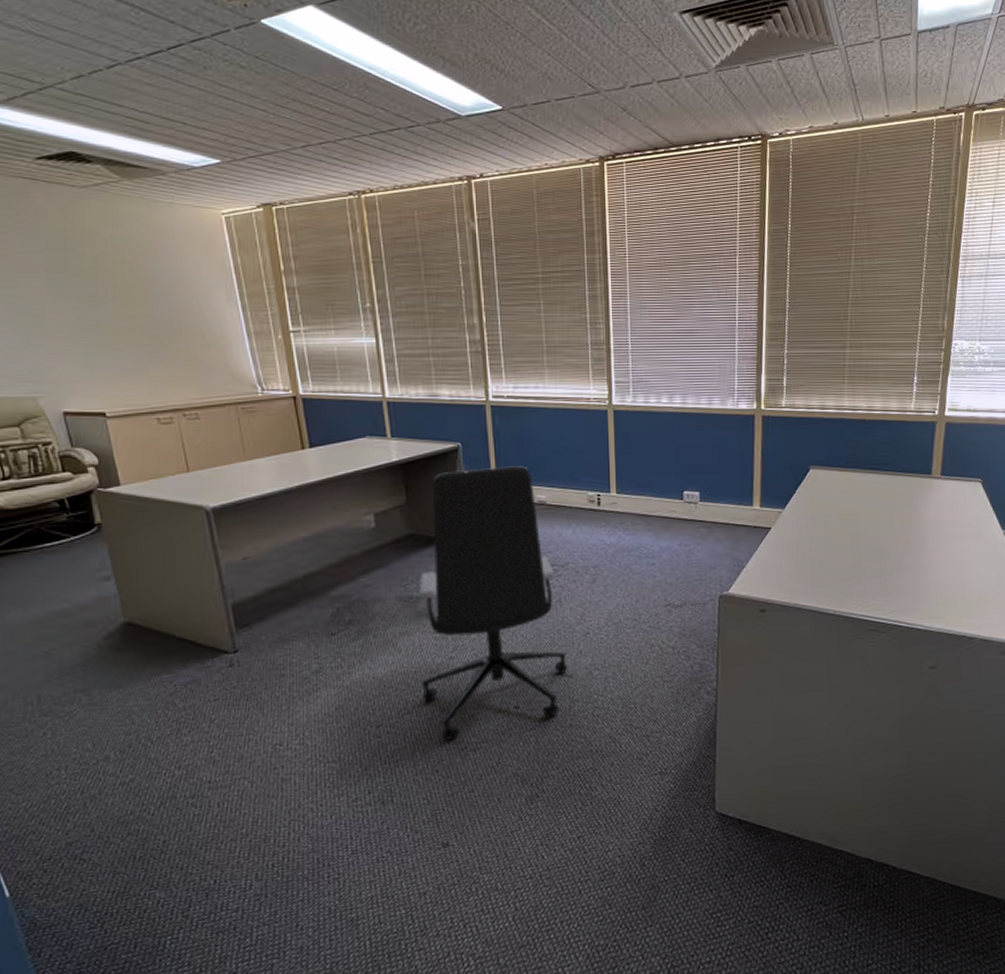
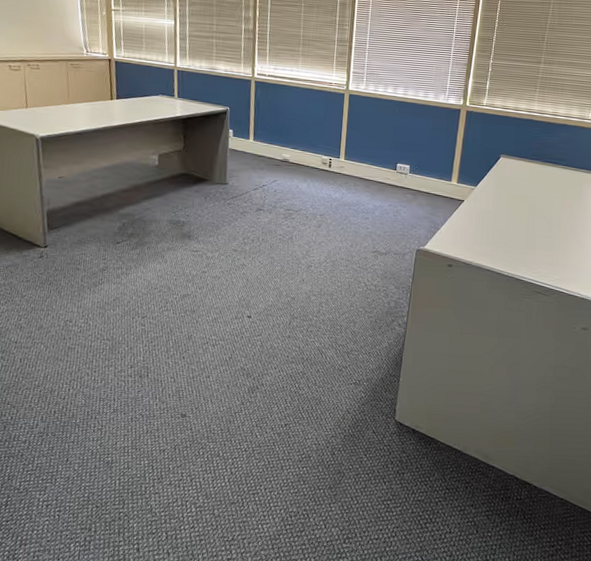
office chair: present [419,466,567,741] -> none [179,128,292,336]

